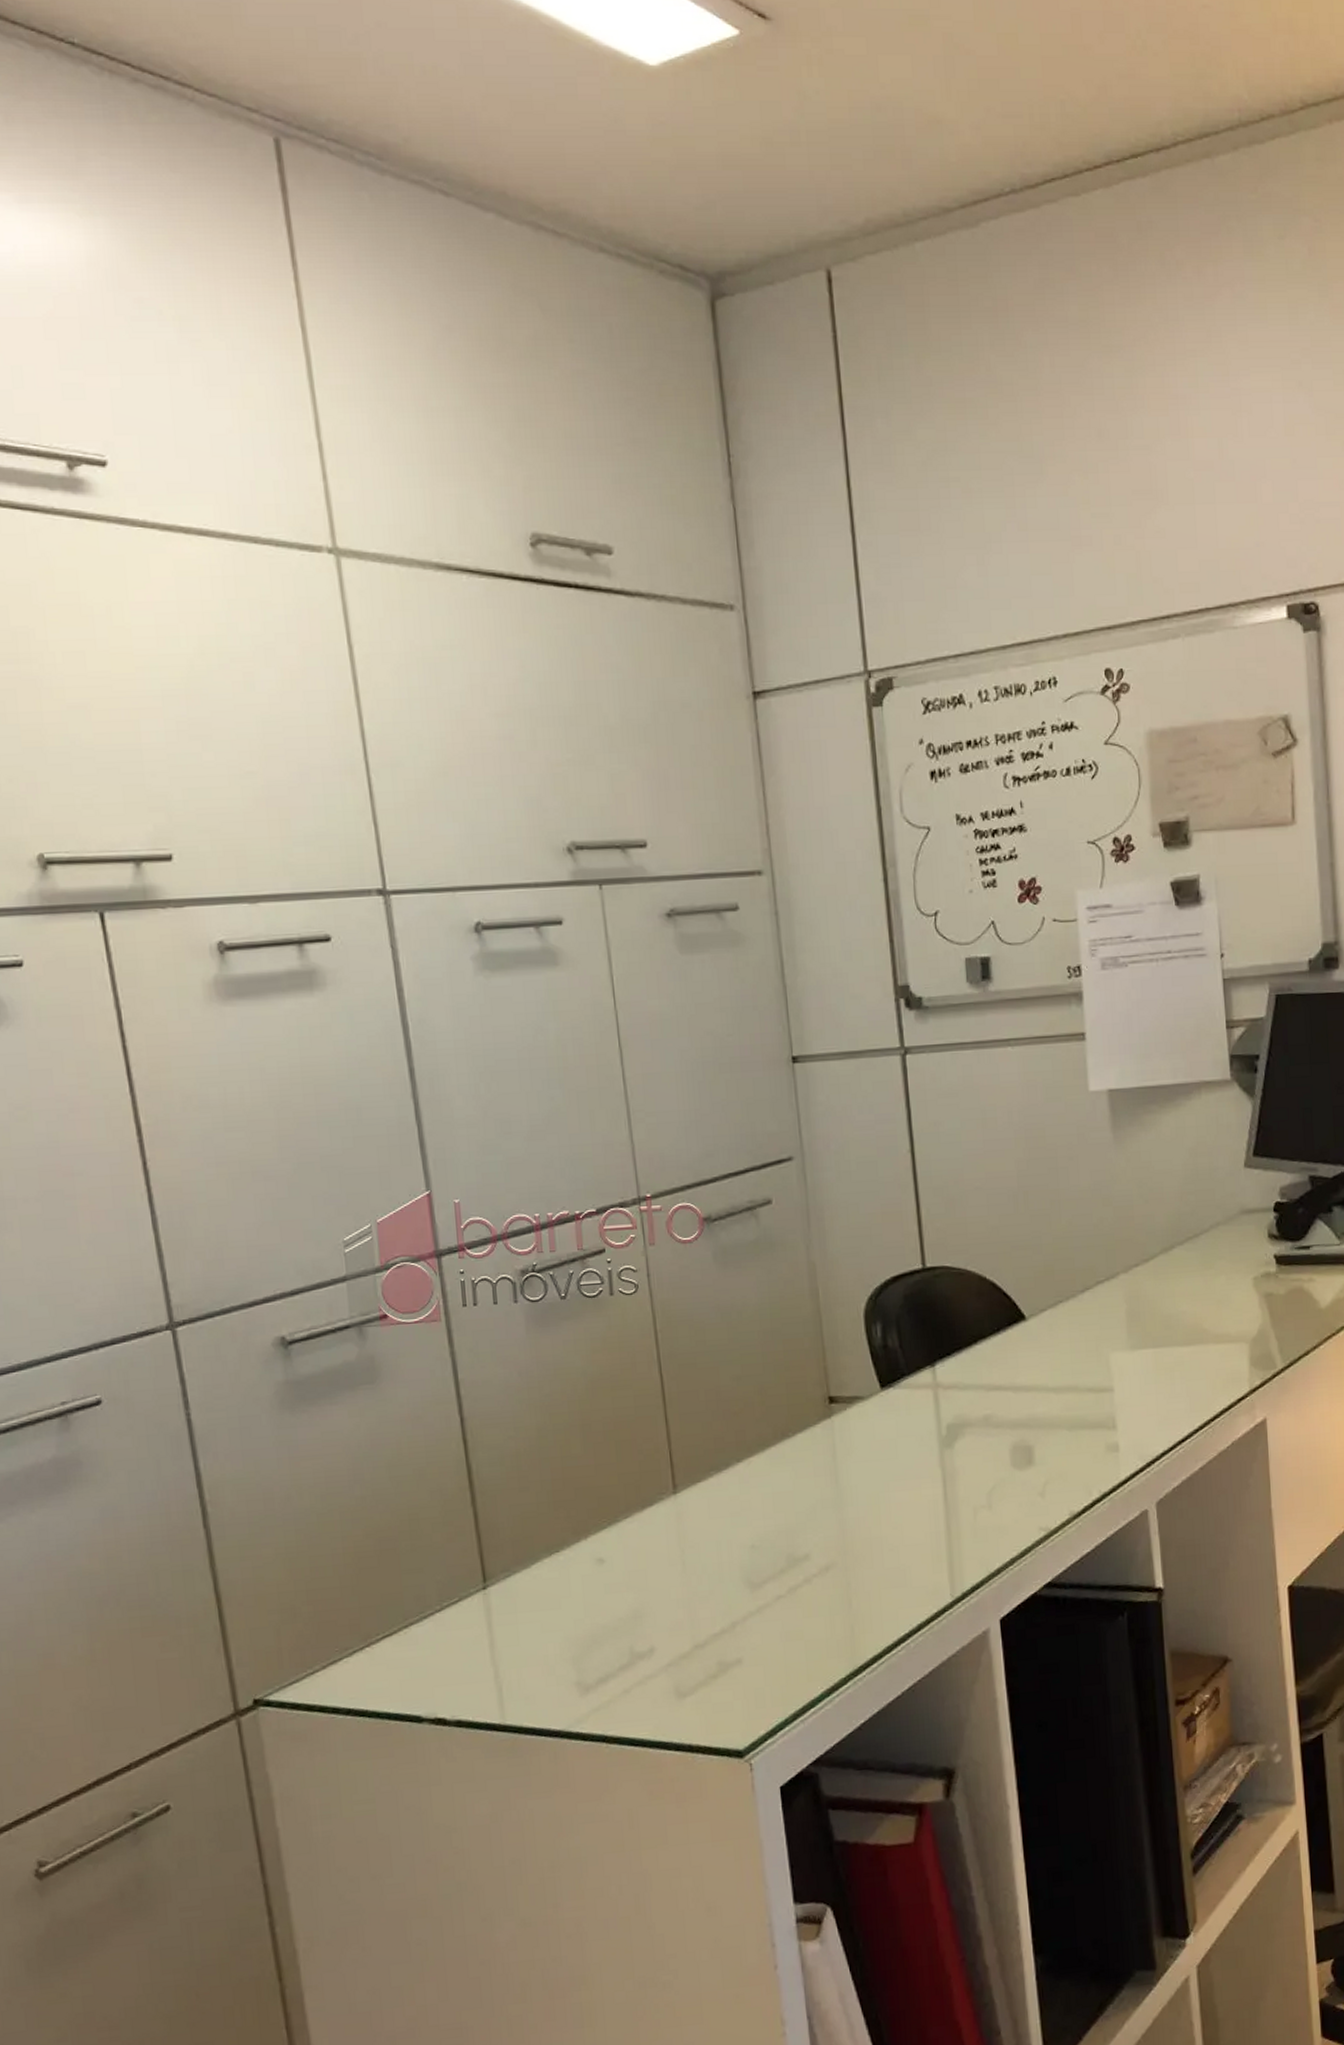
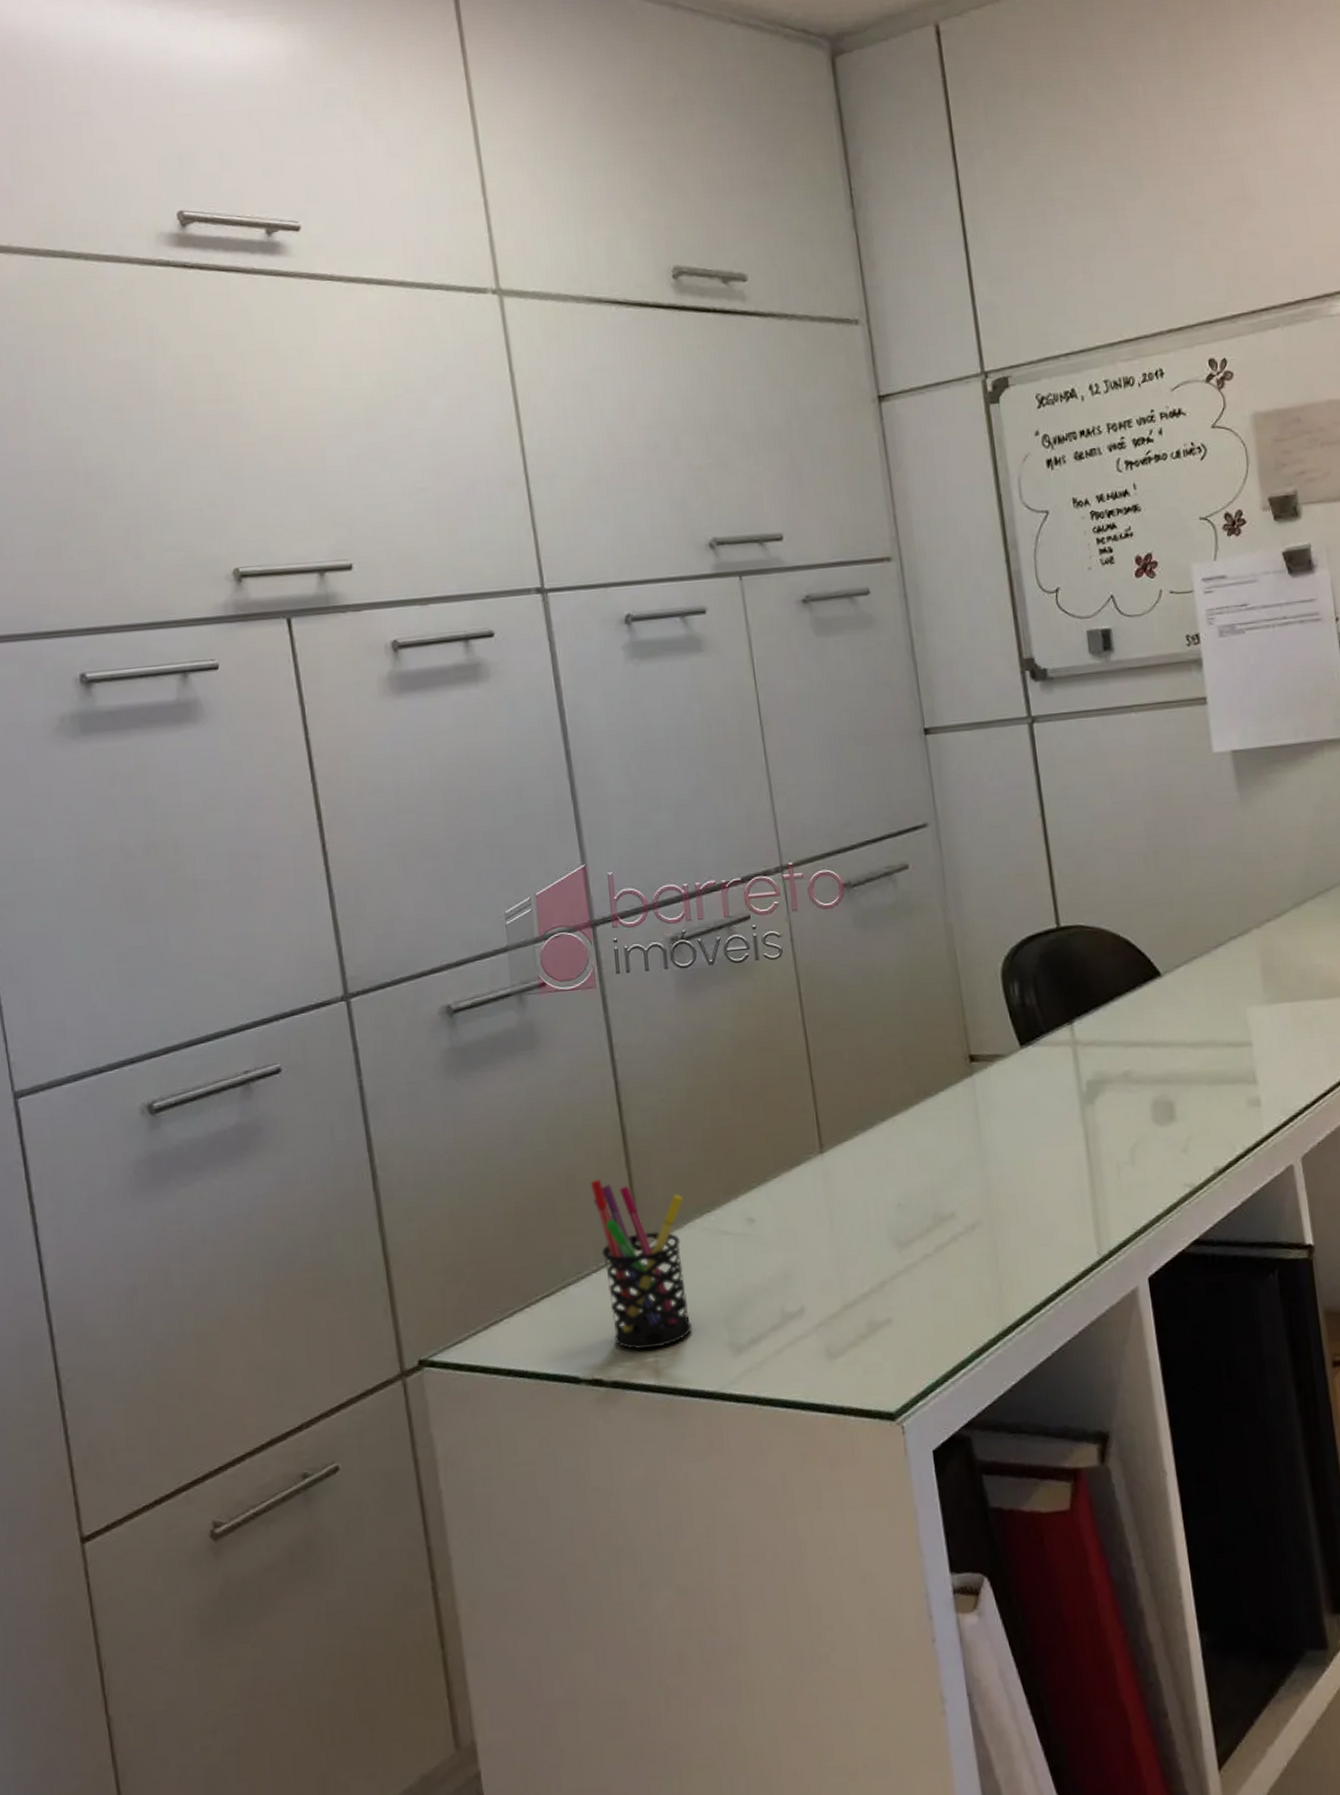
pen holder: none [434,1517,540,1689] -> present [590,1178,693,1350]

